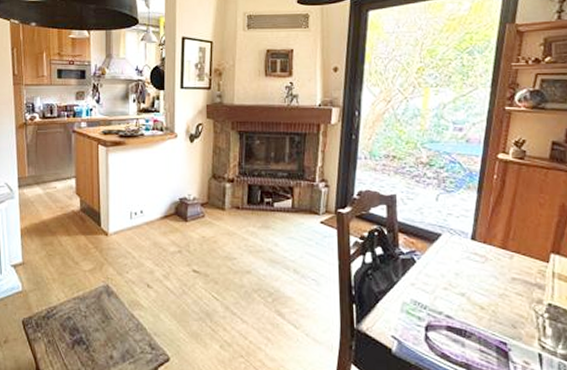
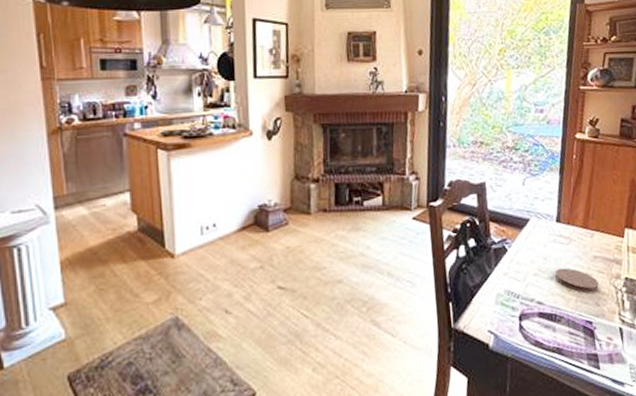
coaster: none [467,285,516,314] -> present [555,267,599,293]

